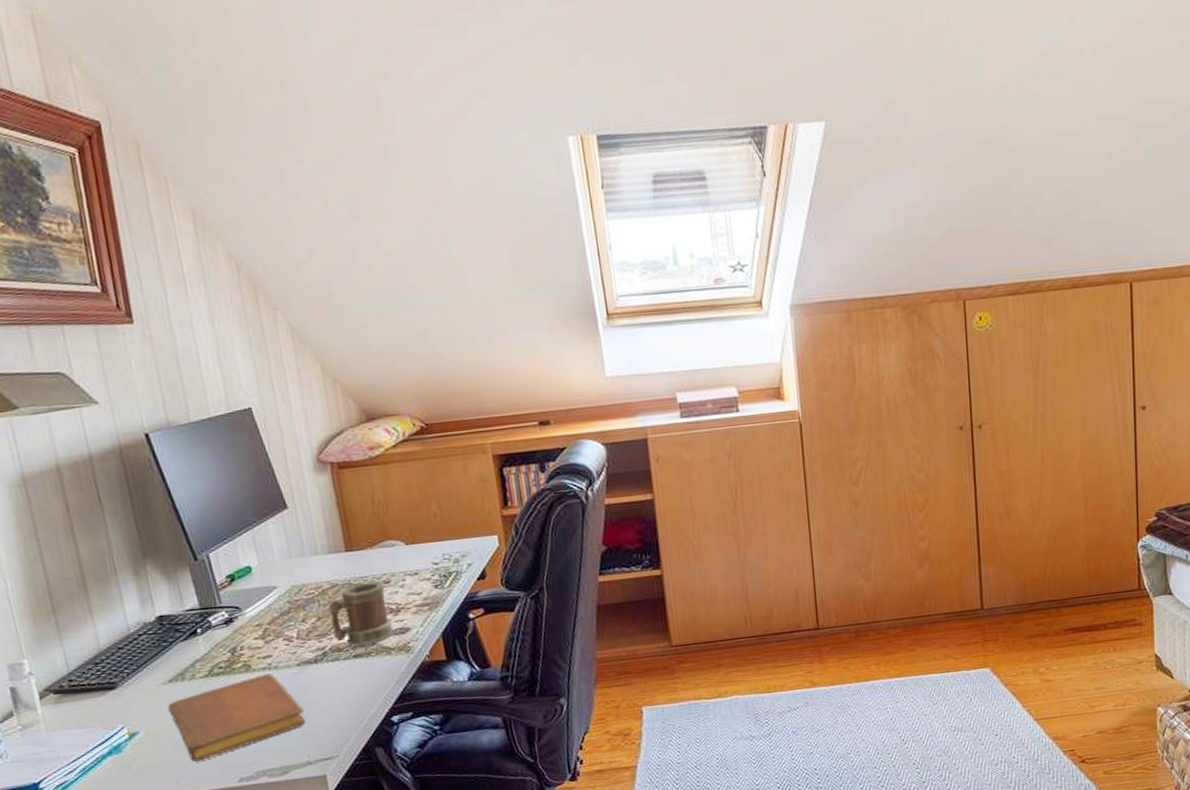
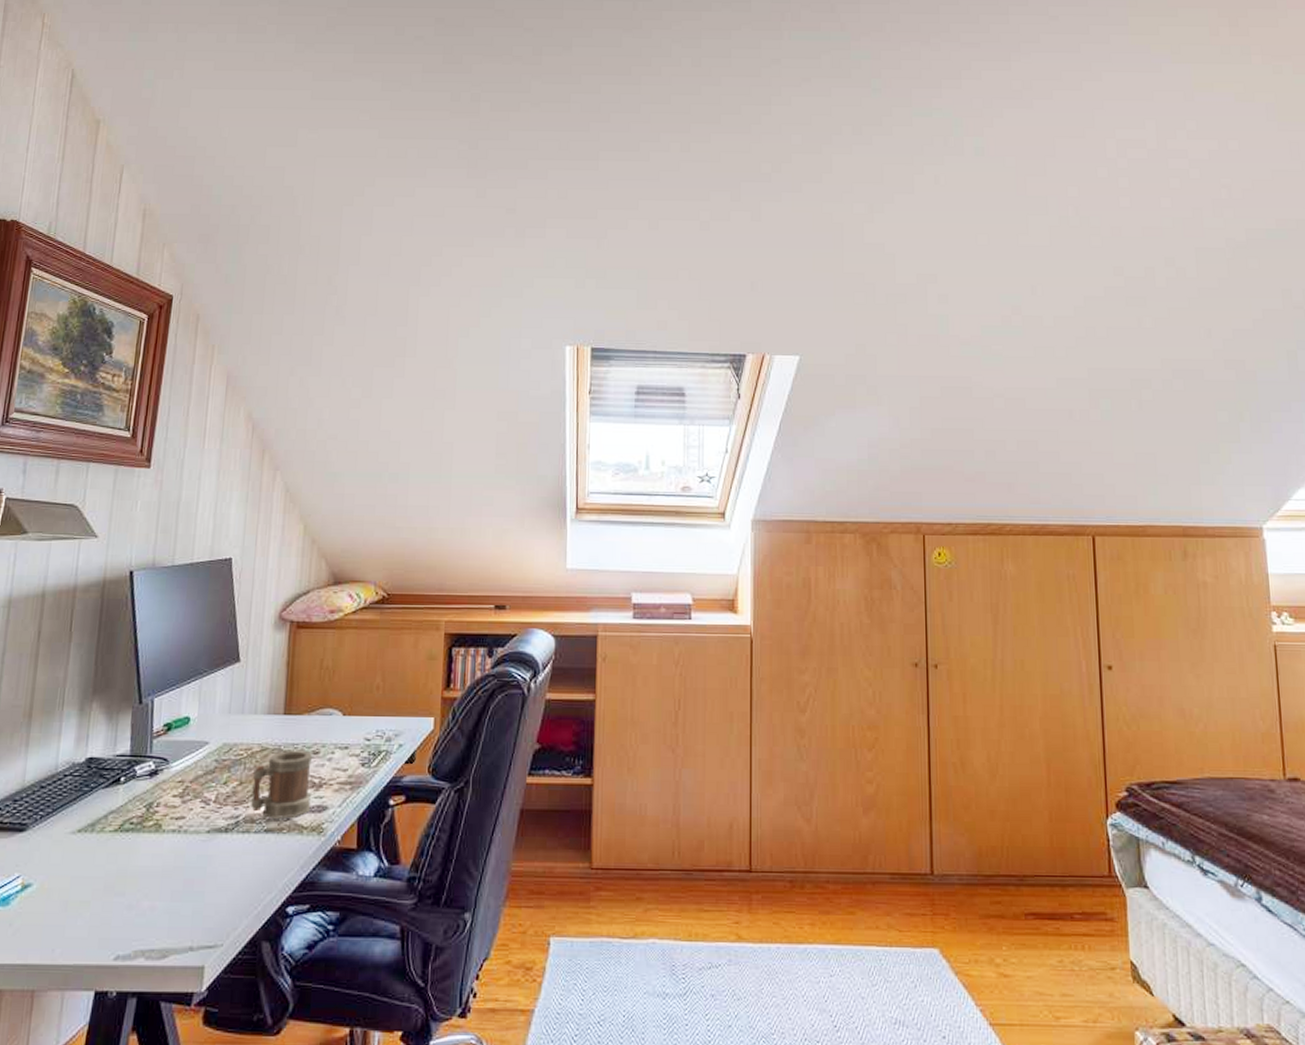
notebook: present [167,673,305,762] -> none [68,837,201,928]

